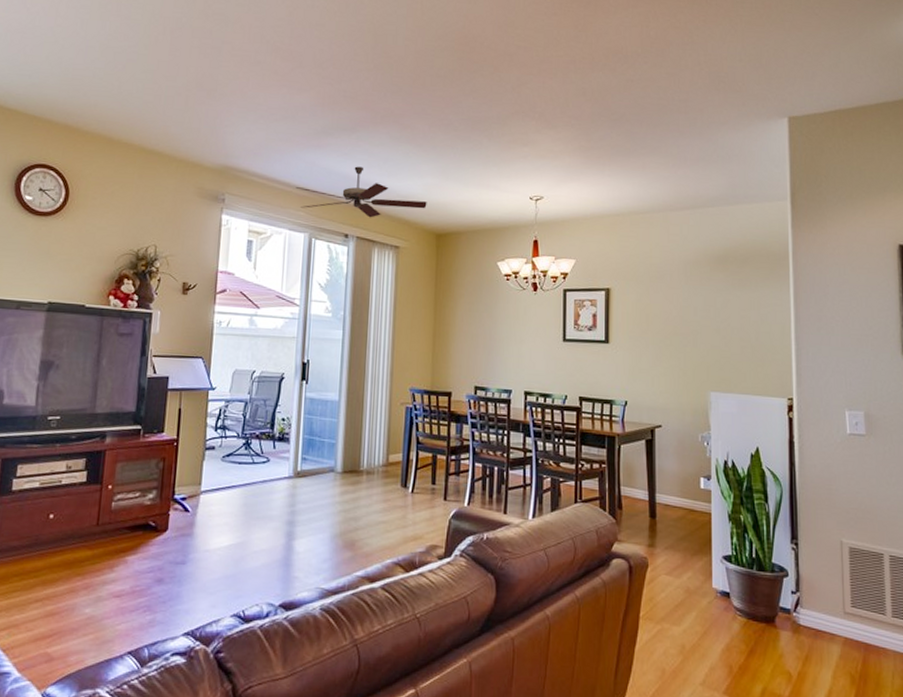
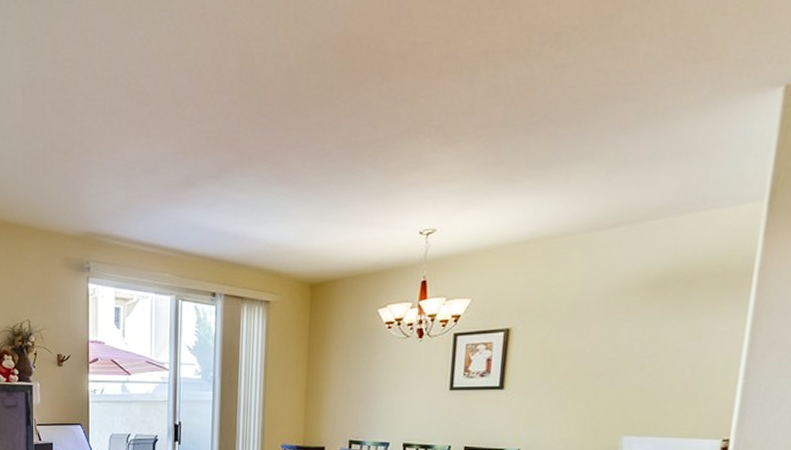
ceiling fan: present [295,166,427,218] -> none [159,217,300,273]

